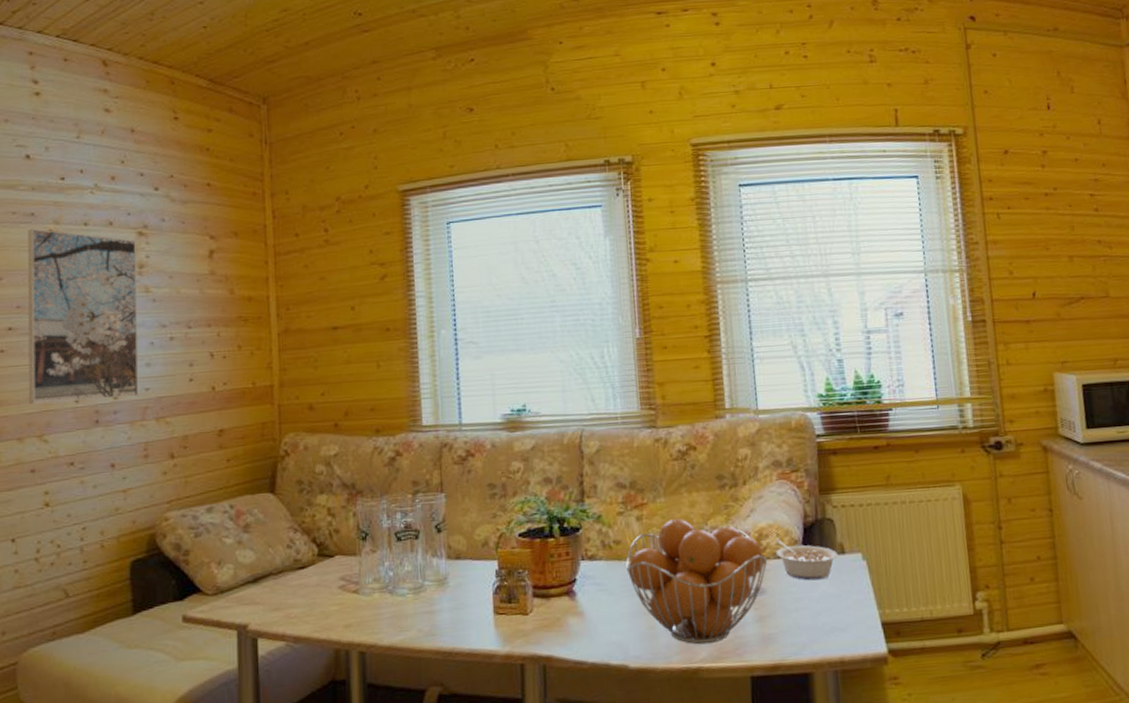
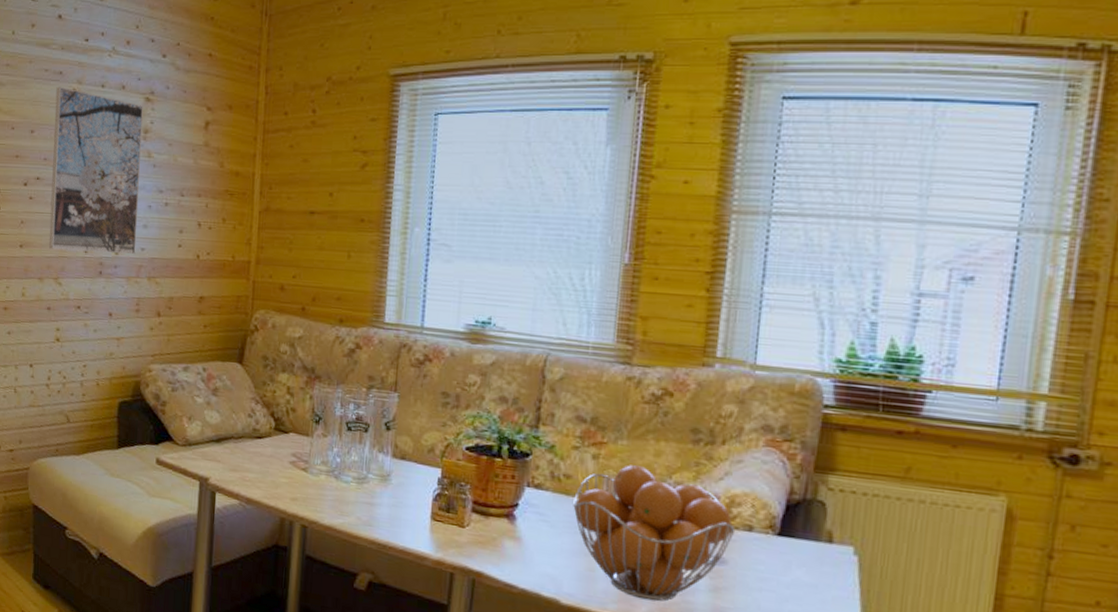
legume: present [775,539,837,581] -> none [746,510,823,565]

